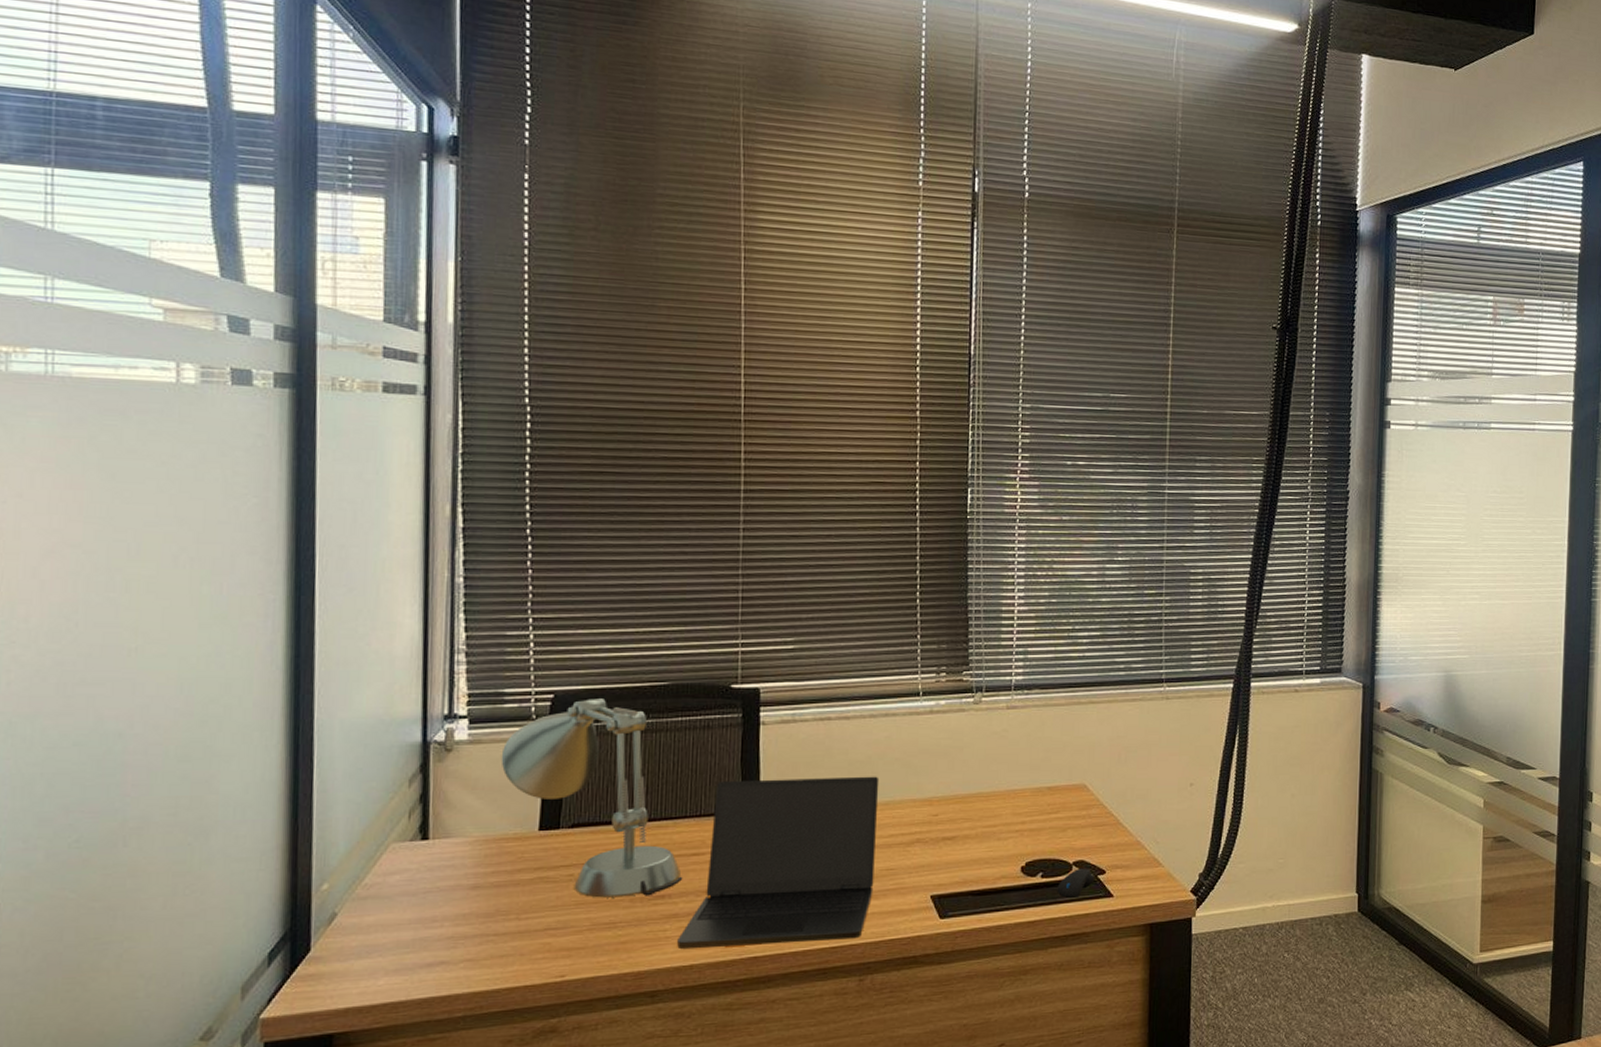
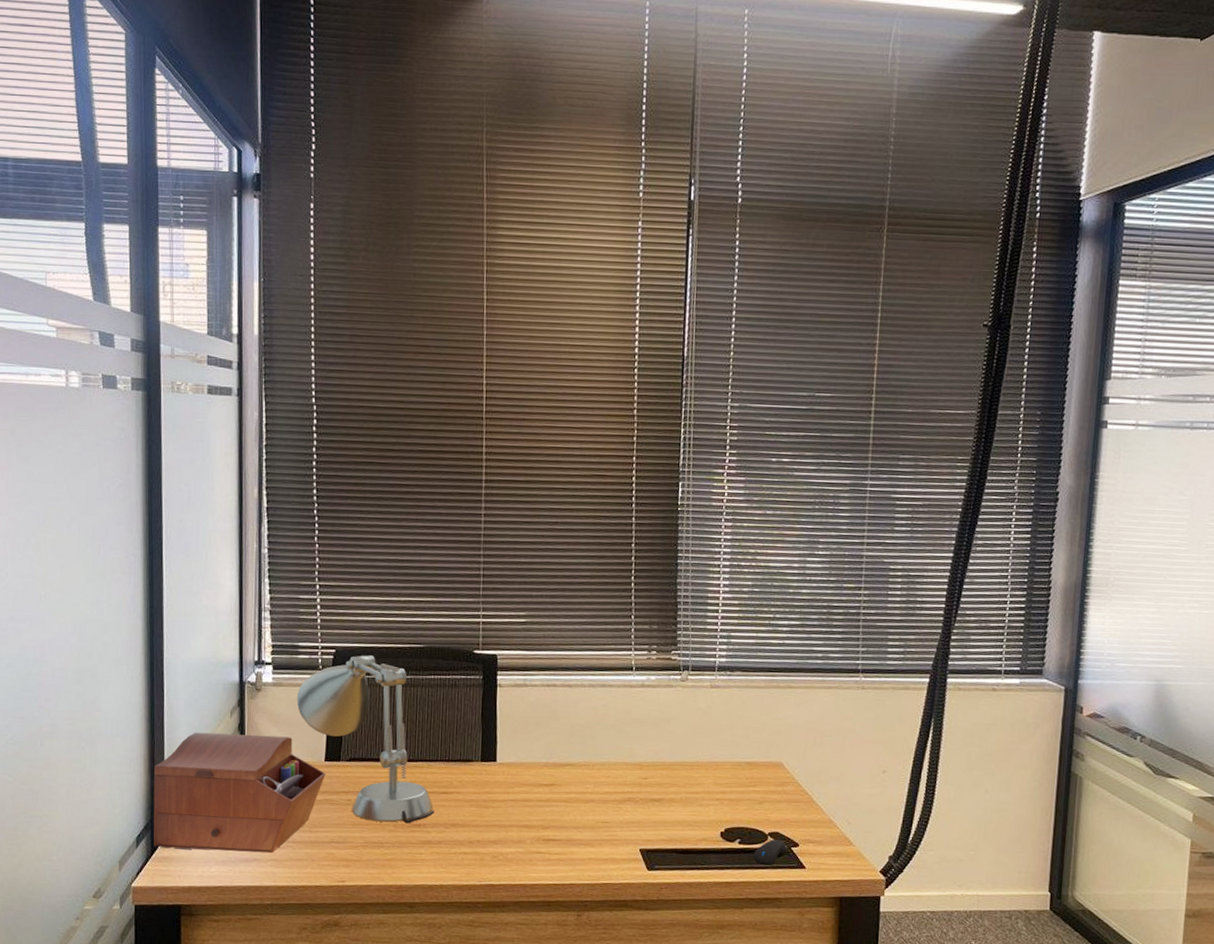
sewing box: none [294,805,540,963] -> present [153,732,326,854]
laptop: present [676,776,880,950] -> none [429,733,597,879]

